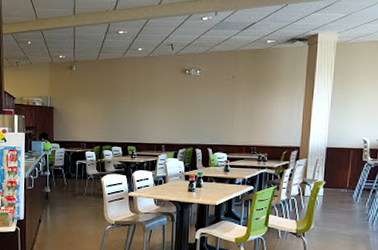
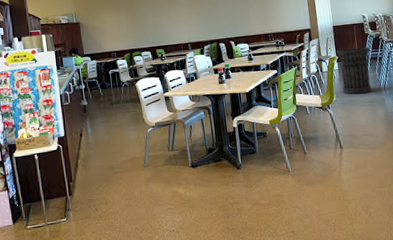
trash can: none [323,174,365,226] -> present [336,47,372,95]

